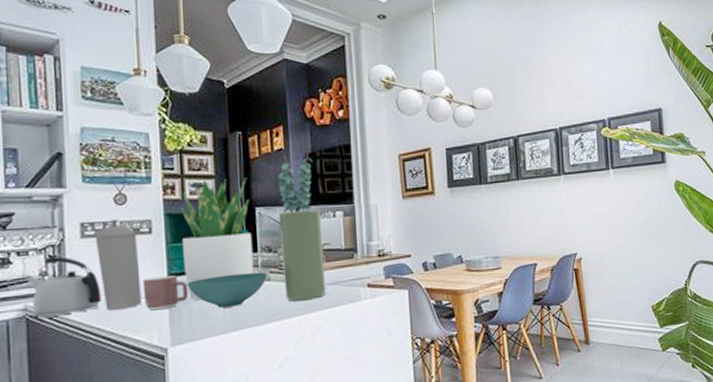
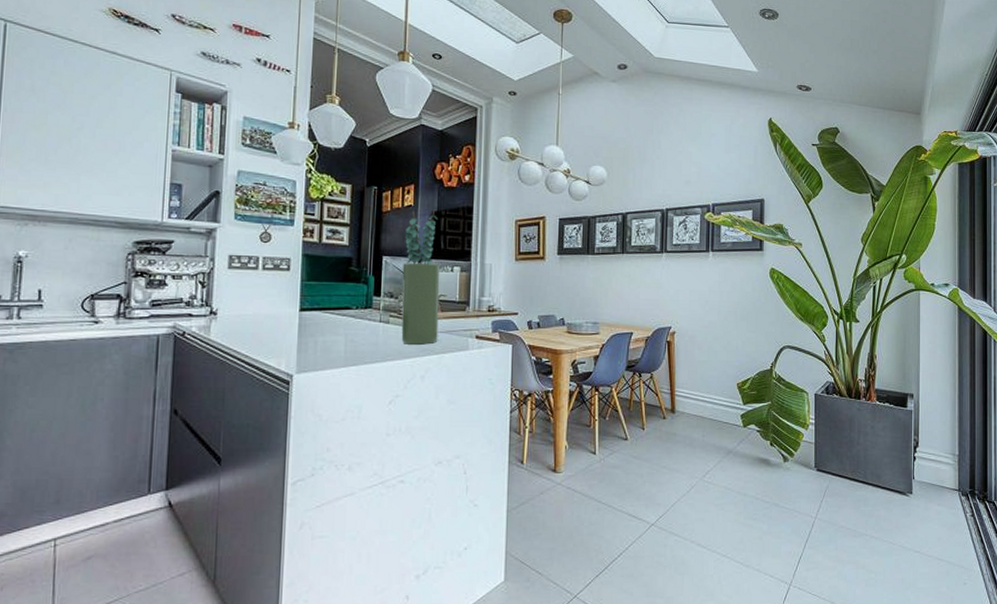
kettle: present [25,256,102,319] -> none [177,282,241,337]
canister: present [95,219,142,310] -> none [240,255,277,335]
mug: present [142,275,189,311] -> none [277,310,317,340]
planter: present [179,177,254,301] -> none [314,227,378,335]
bowl: present [187,272,267,308] -> none [315,314,387,344]

